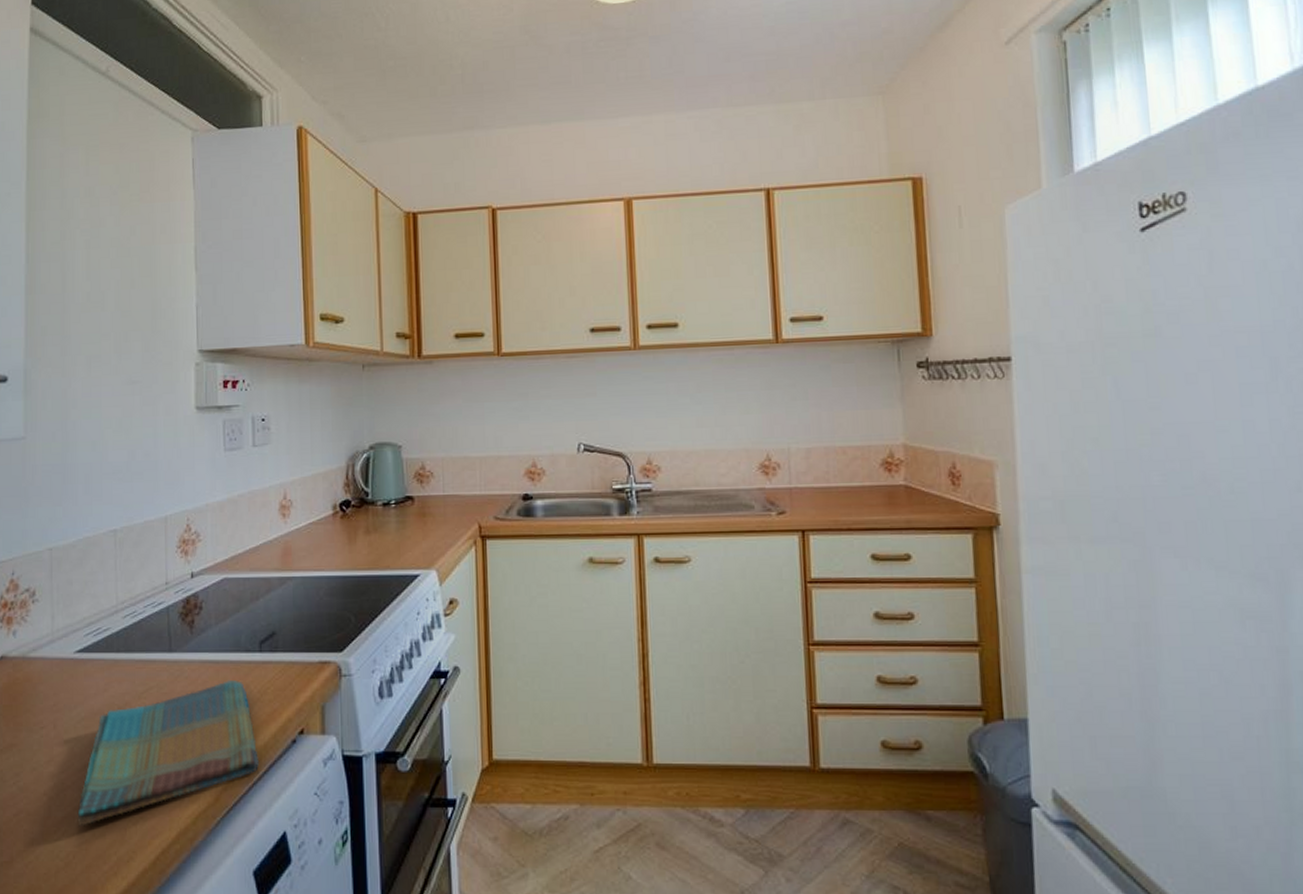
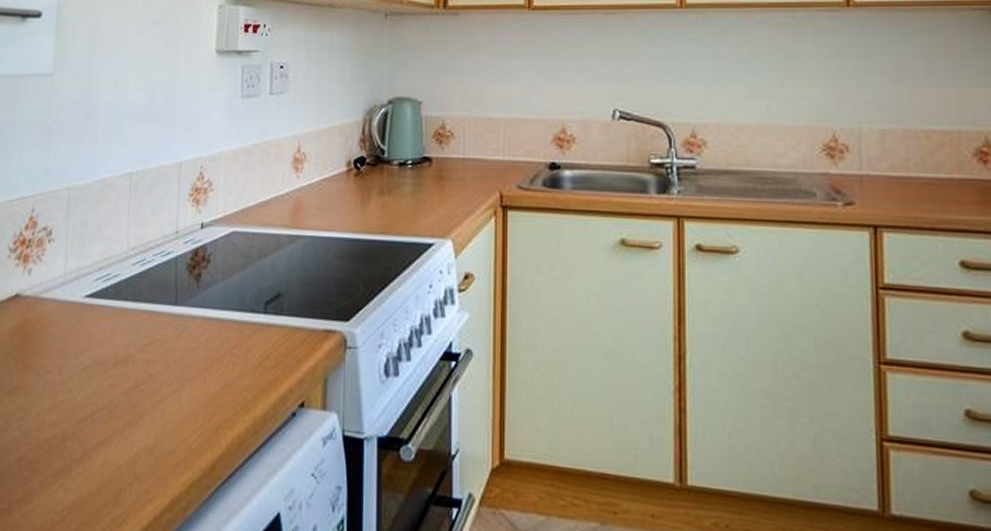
dish towel: present [77,679,259,827] -> none [74,340,257,482]

